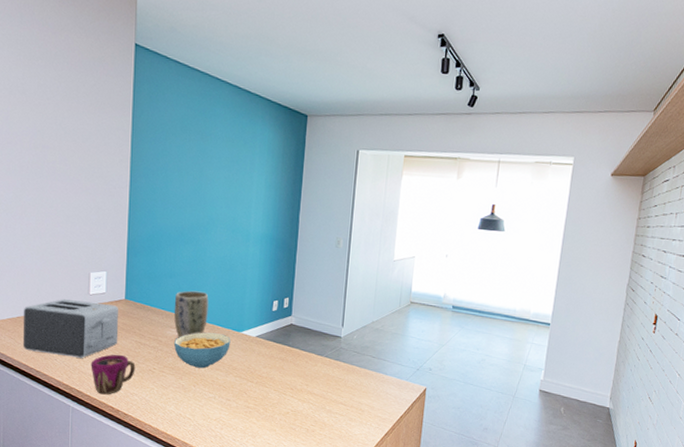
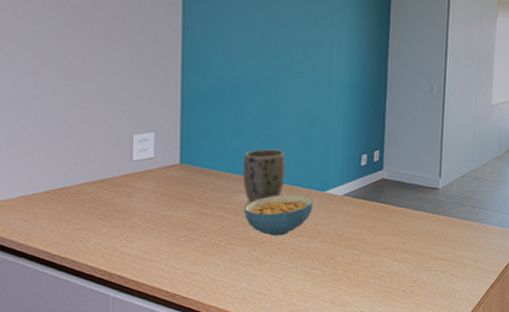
toaster: present [22,298,118,359] -> none [40,167,171,238]
cup: present [91,354,136,395] -> none [136,228,196,278]

